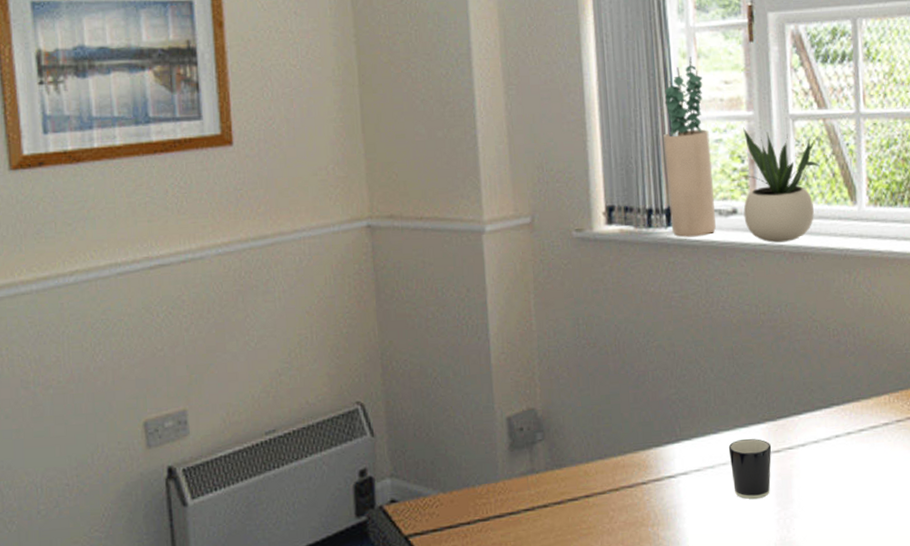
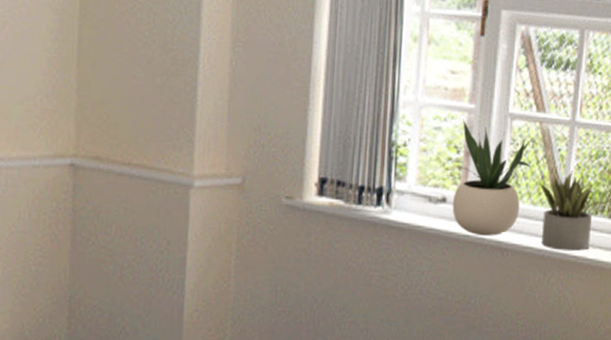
vase: present [663,57,716,238] -> none [380,41,430,220]
succulent plant: none [831,163,895,248] -> present [540,170,597,252]

